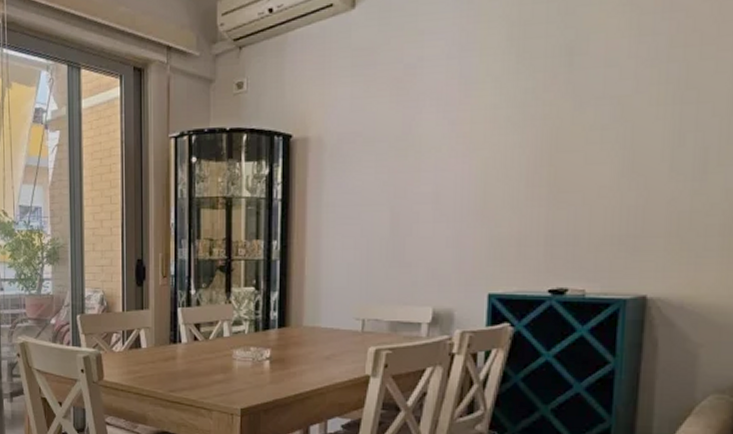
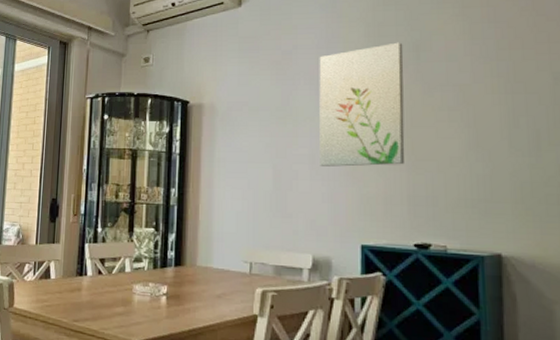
wall art: none [445,45,554,206] -> present [319,42,405,167]

